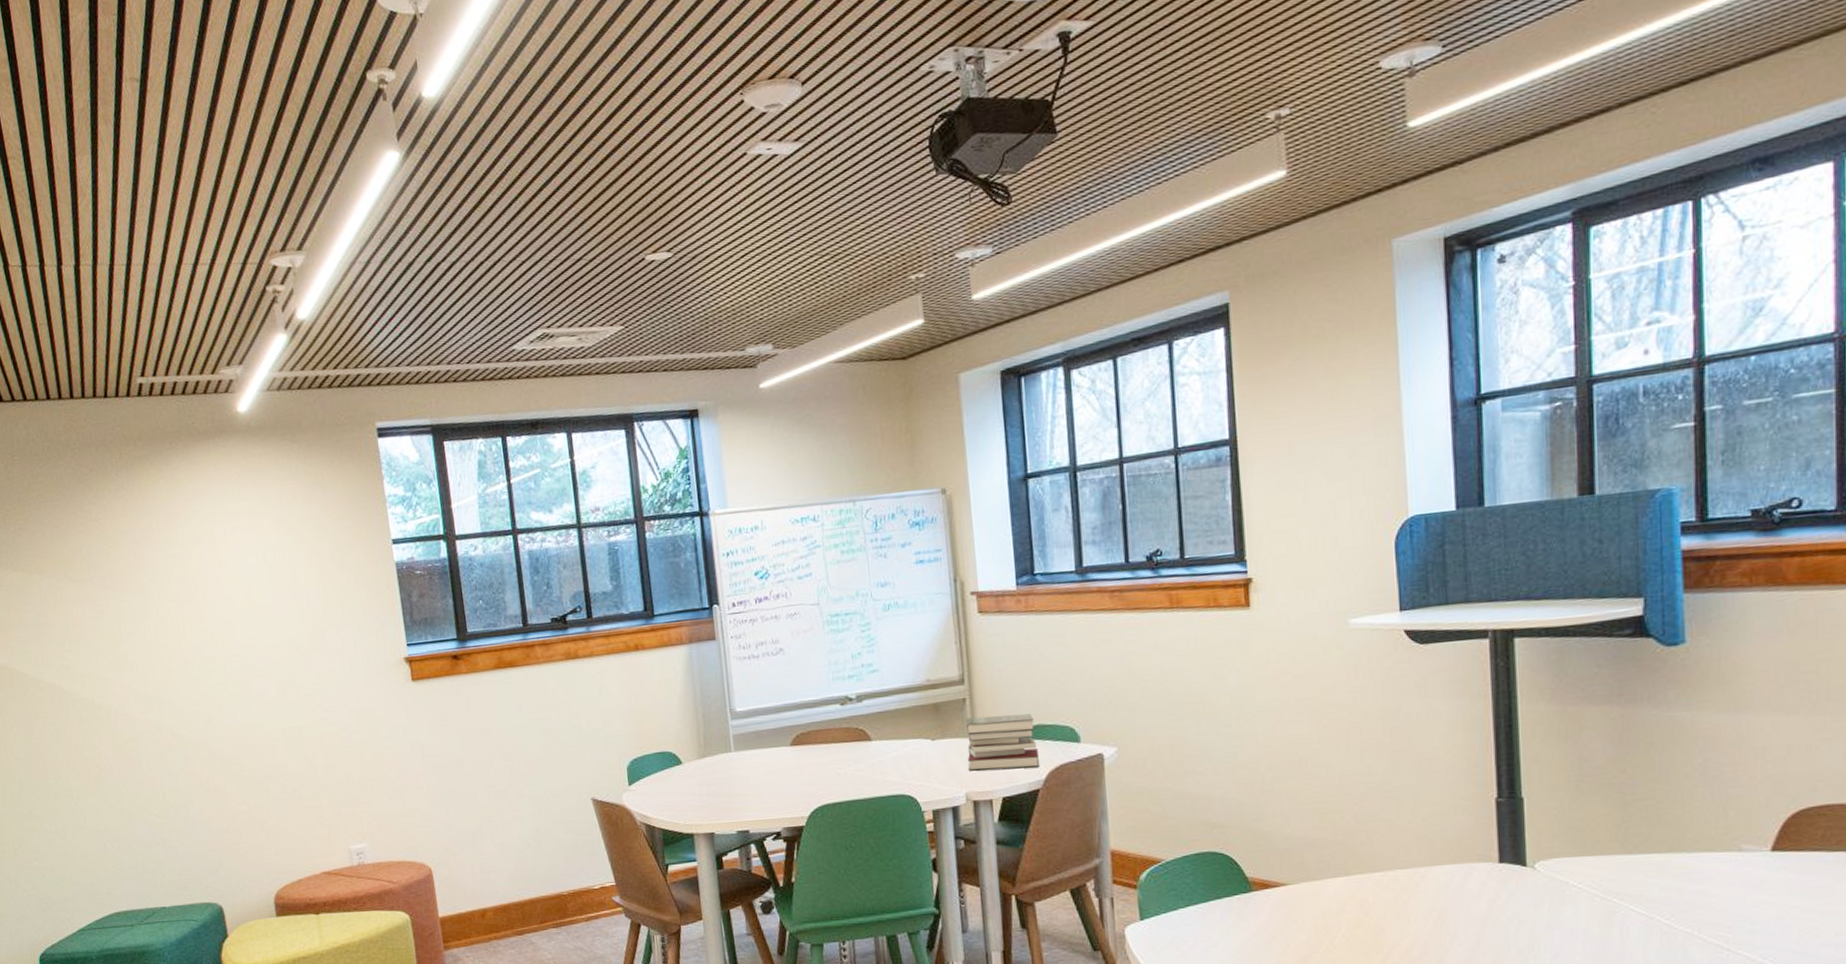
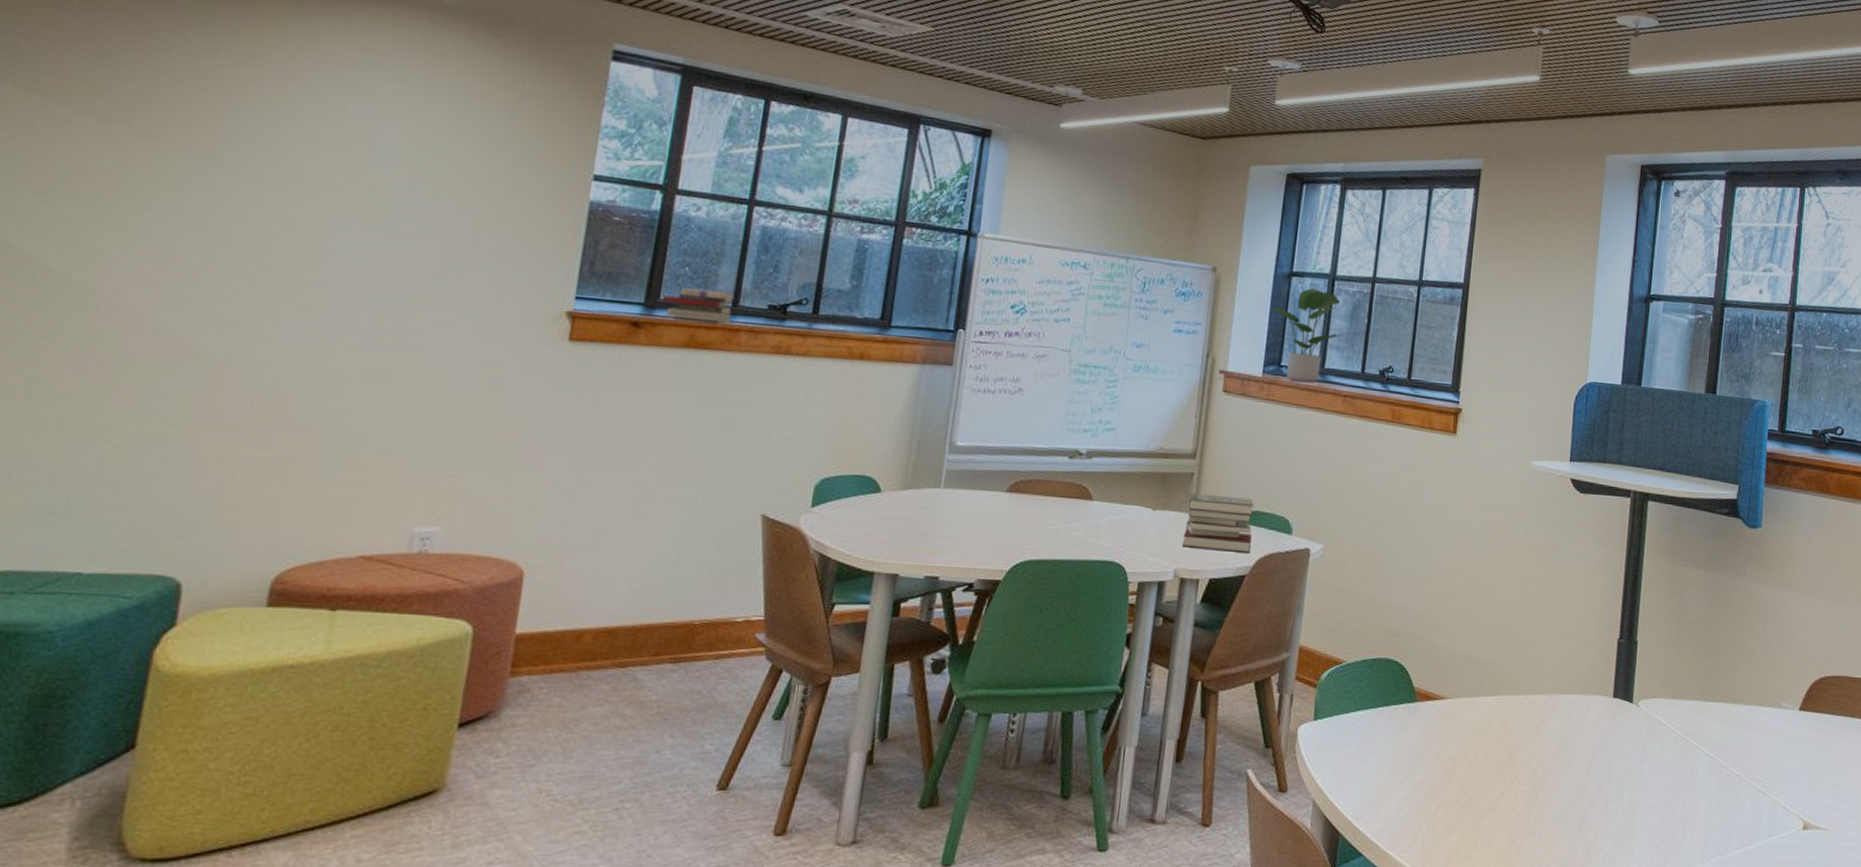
books: none [468,614,526,648] -> present [661,288,735,325]
potted plant: none [1012,485,1092,587] -> present [1271,287,1340,382]

